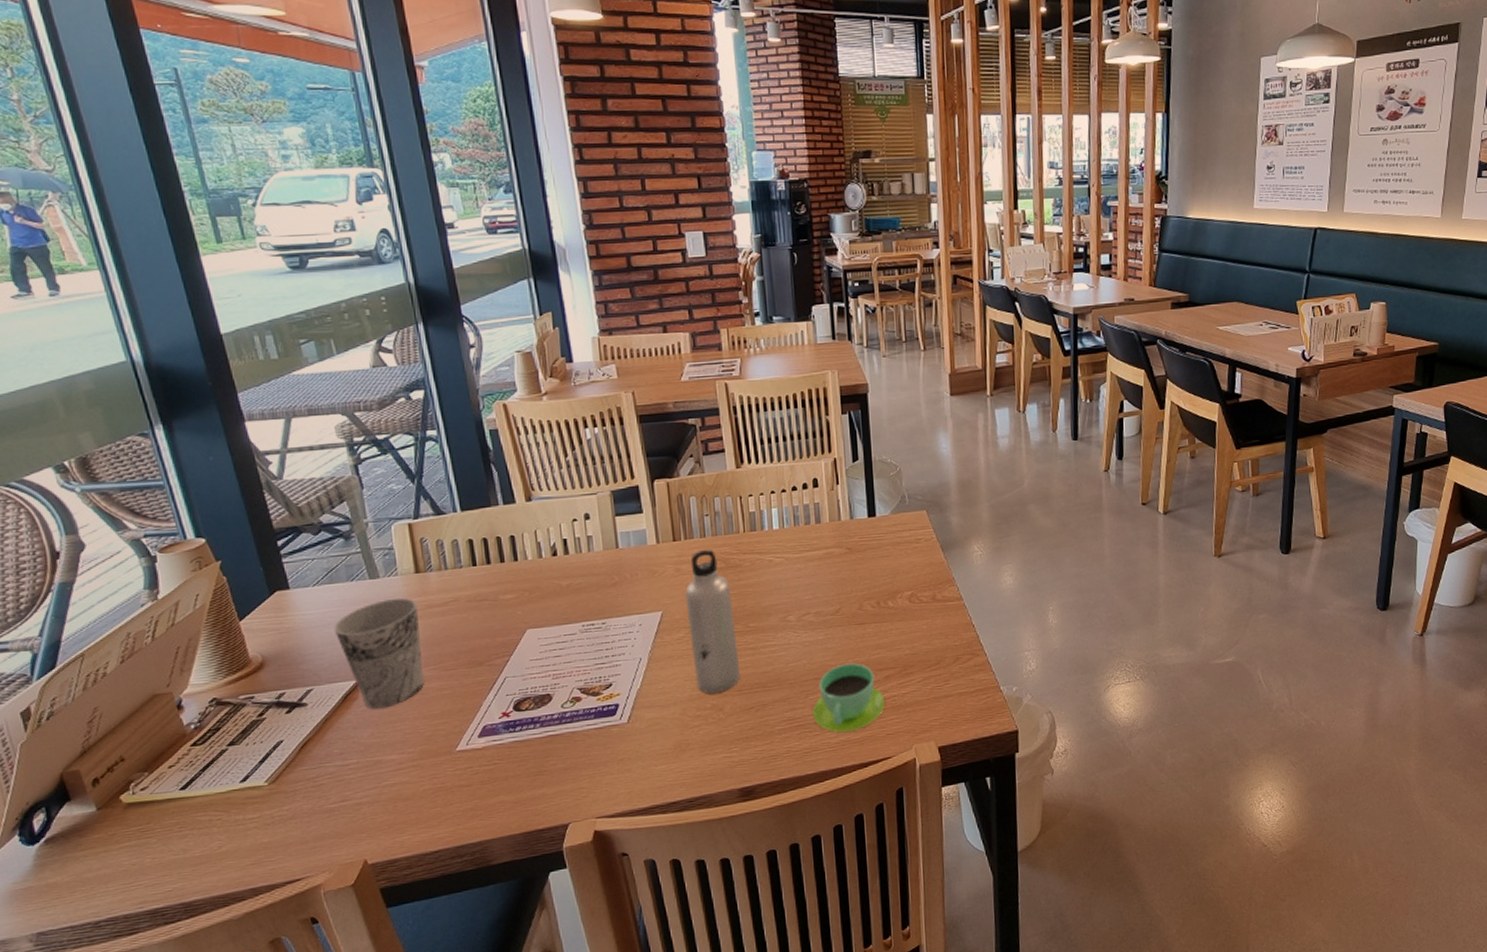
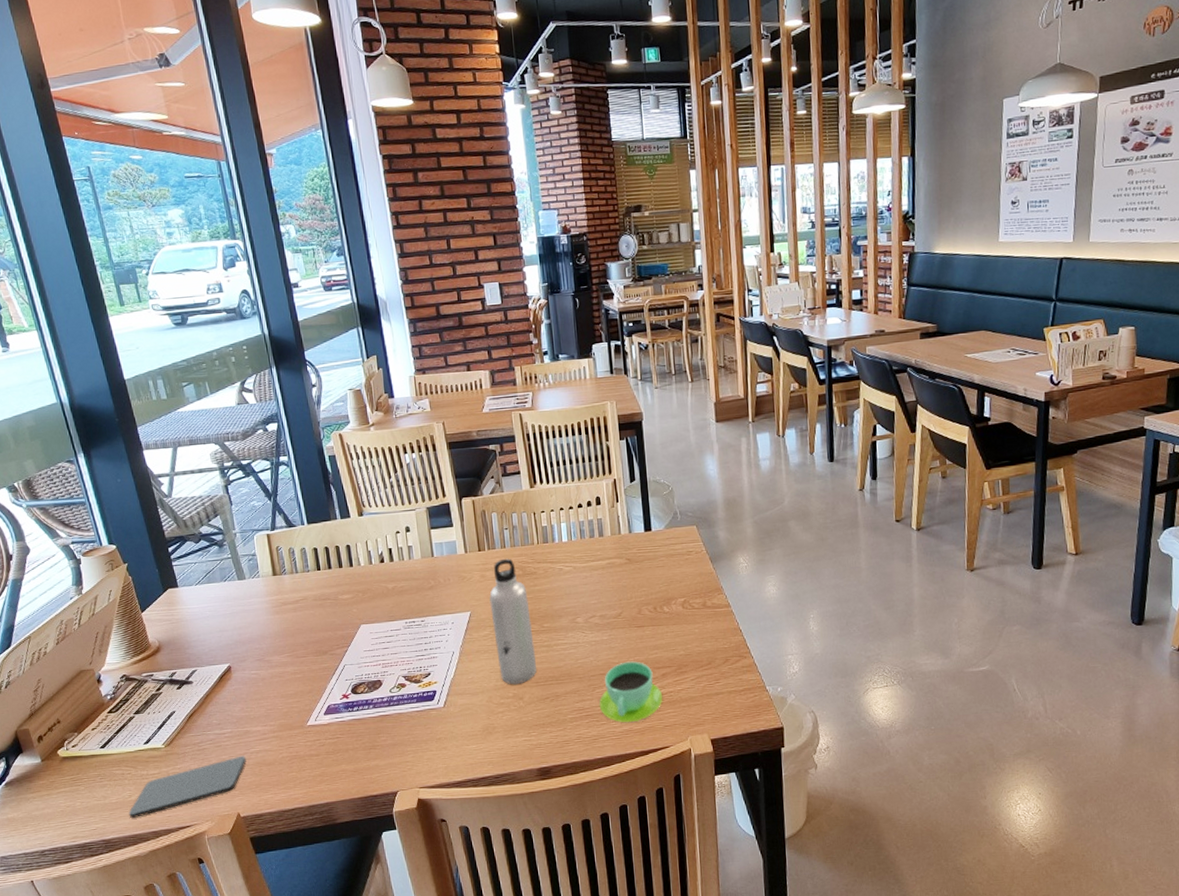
smartphone: none [217,790,377,875] -> present [128,755,246,819]
cup: present [333,597,425,709] -> none [211,596,282,688]

